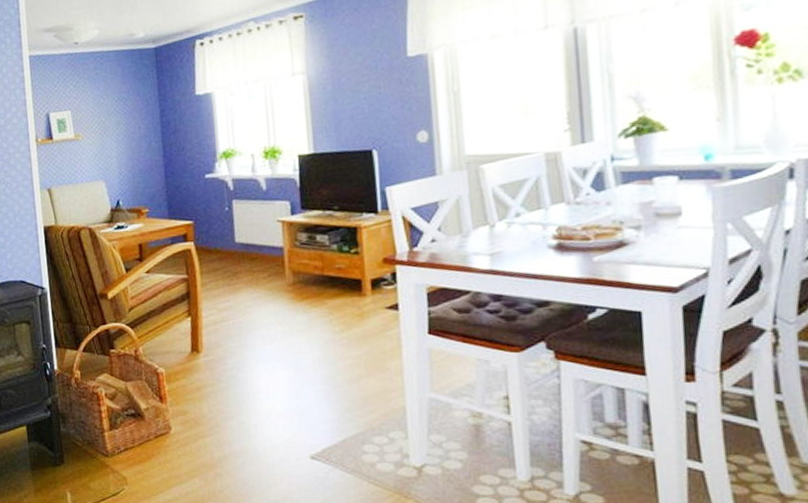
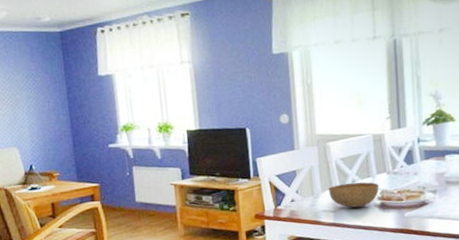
bowl: none [483,215,555,250] -> present [329,182,379,208]

